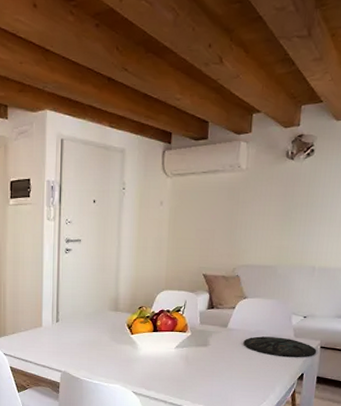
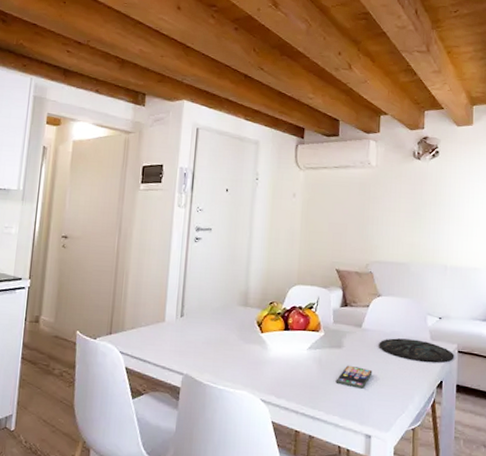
smartphone: none [201,361,237,381] -> present [335,365,373,389]

